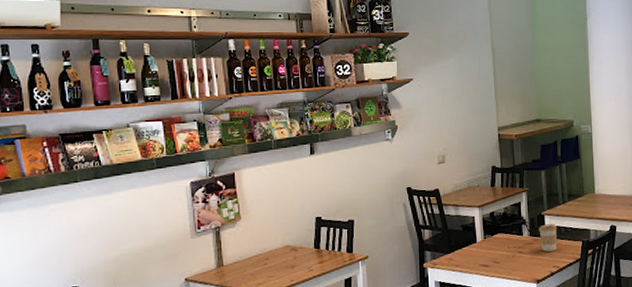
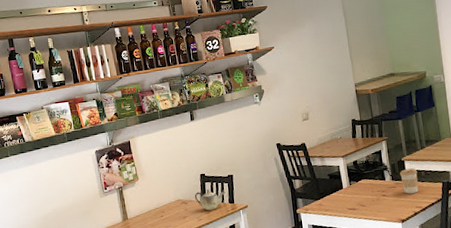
teapot: none [306,234,344,260] -> present [194,189,226,211]

